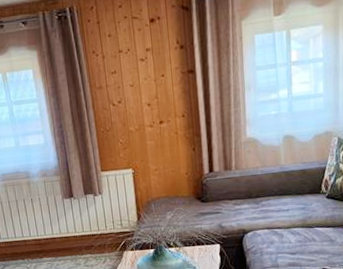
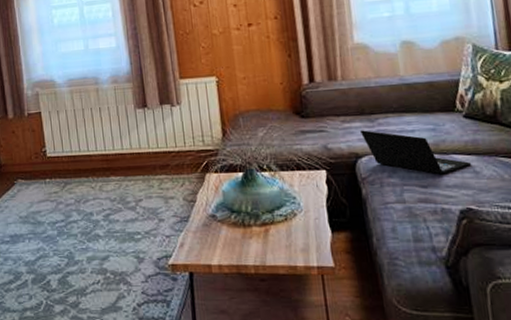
laptop: none [248,210,330,244] -> present [360,130,472,175]

